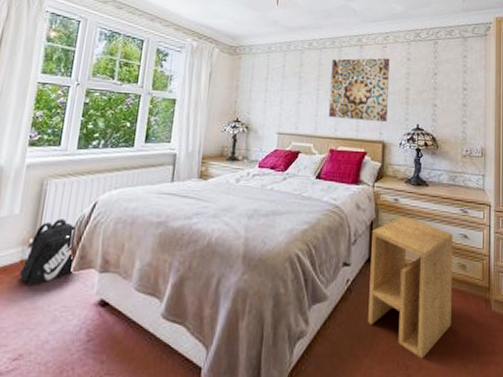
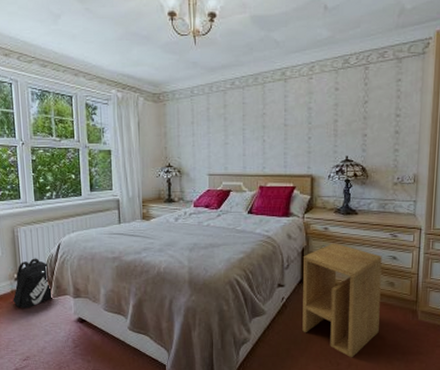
wall art: present [328,58,390,122] -> none [255,90,316,156]

